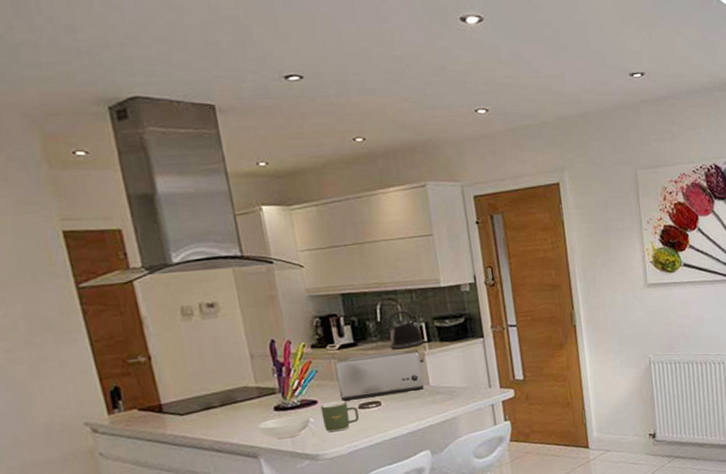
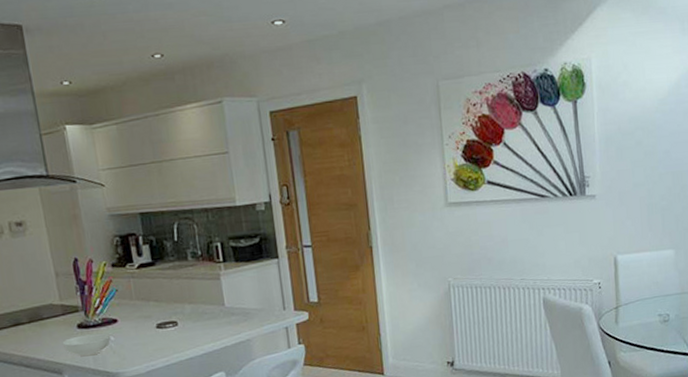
mug: present [320,401,360,433] -> none [120,320,157,351]
toaster: present [335,349,425,401] -> none [134,269,220,321]
kettle: present [386,309,424,350] -> none [182,229,220,270]

